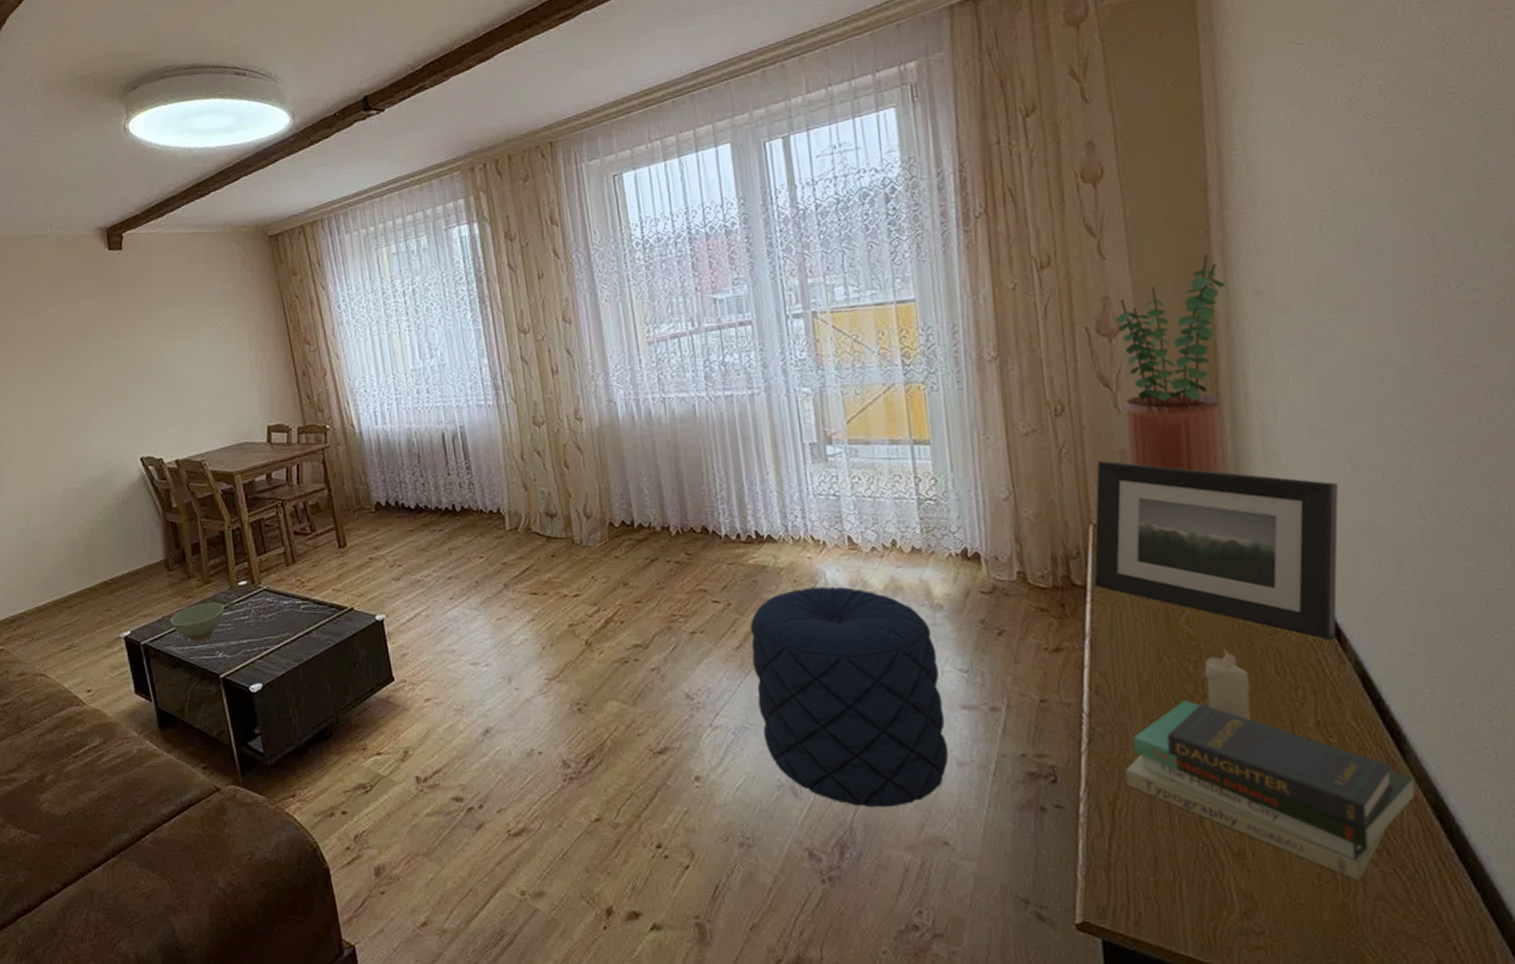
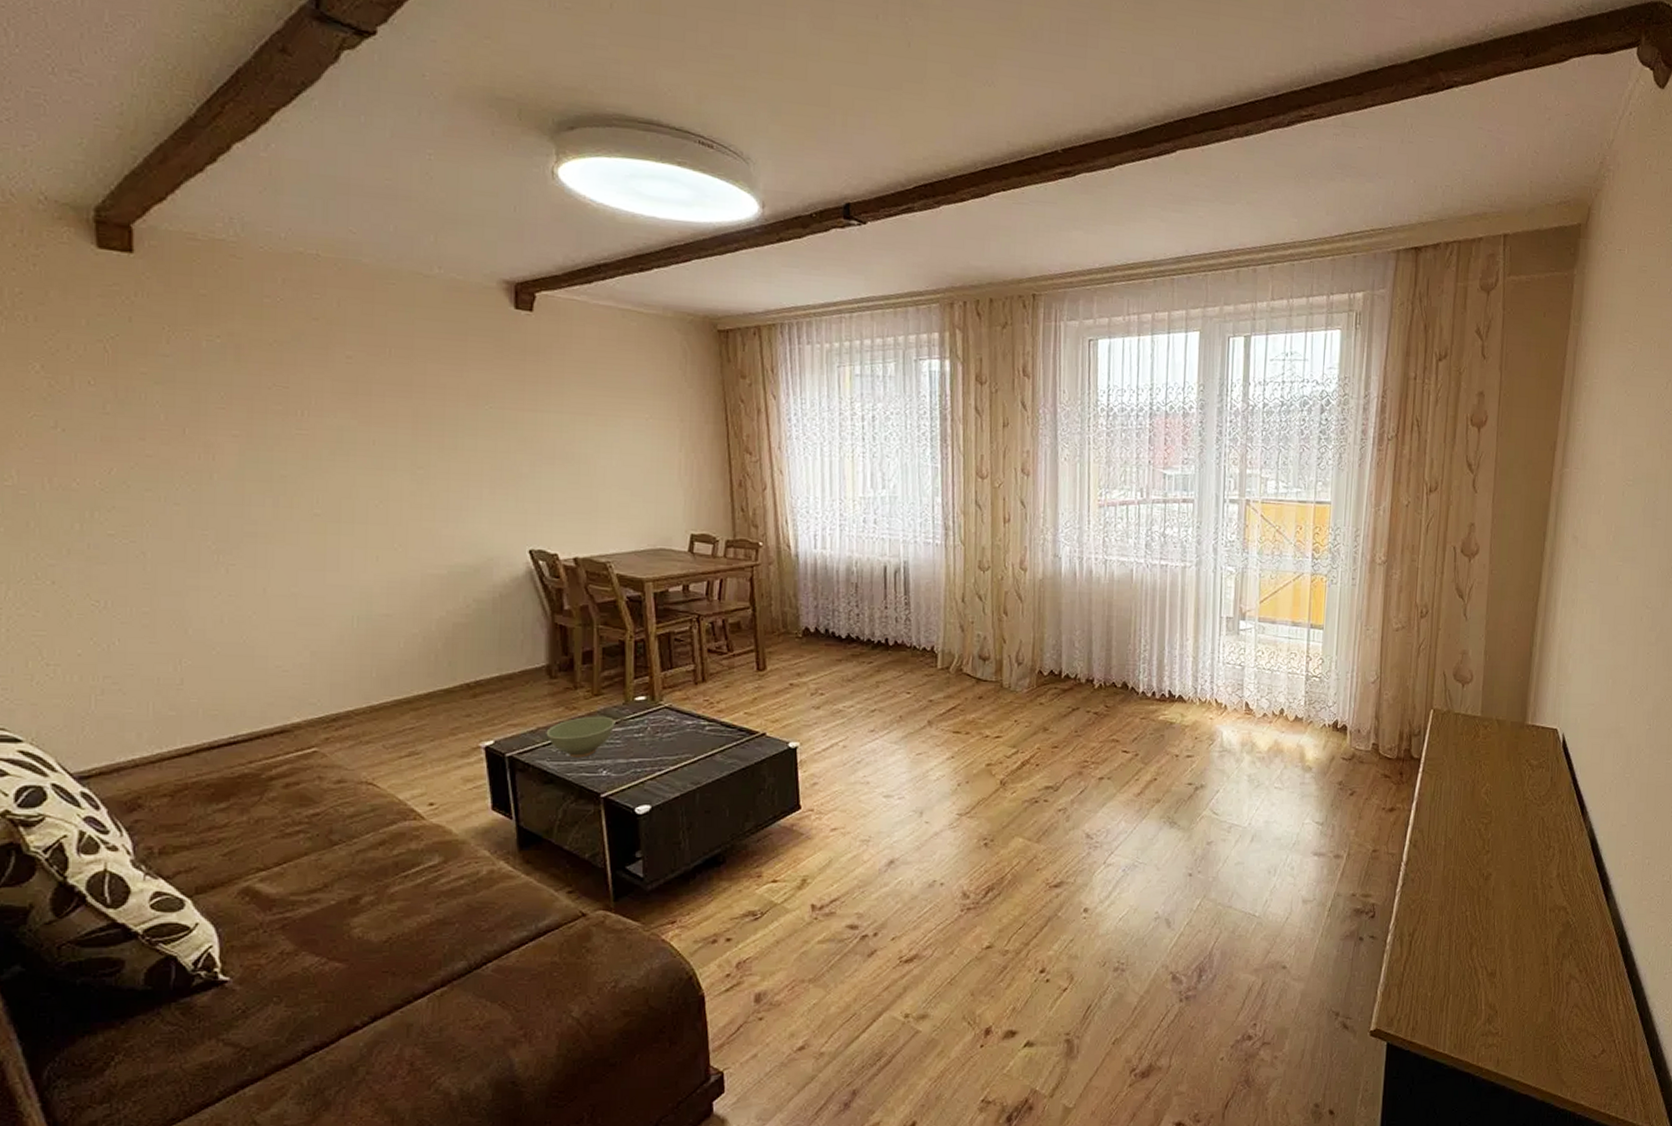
pouf: present [750,586,949,808] -> none [1149,744,1301,937]
picture frame: present [1094,460,1339,641] -> none [1427,658,1602,813]
vase: present [1116,253,1225,474] -> none [1466,500,1555,678]
books: present [1125,700,1416,881] -> none [1424,854,1611,993]
candle: present [1204,648,1251,721] -> none [1490,815,1520,872]

